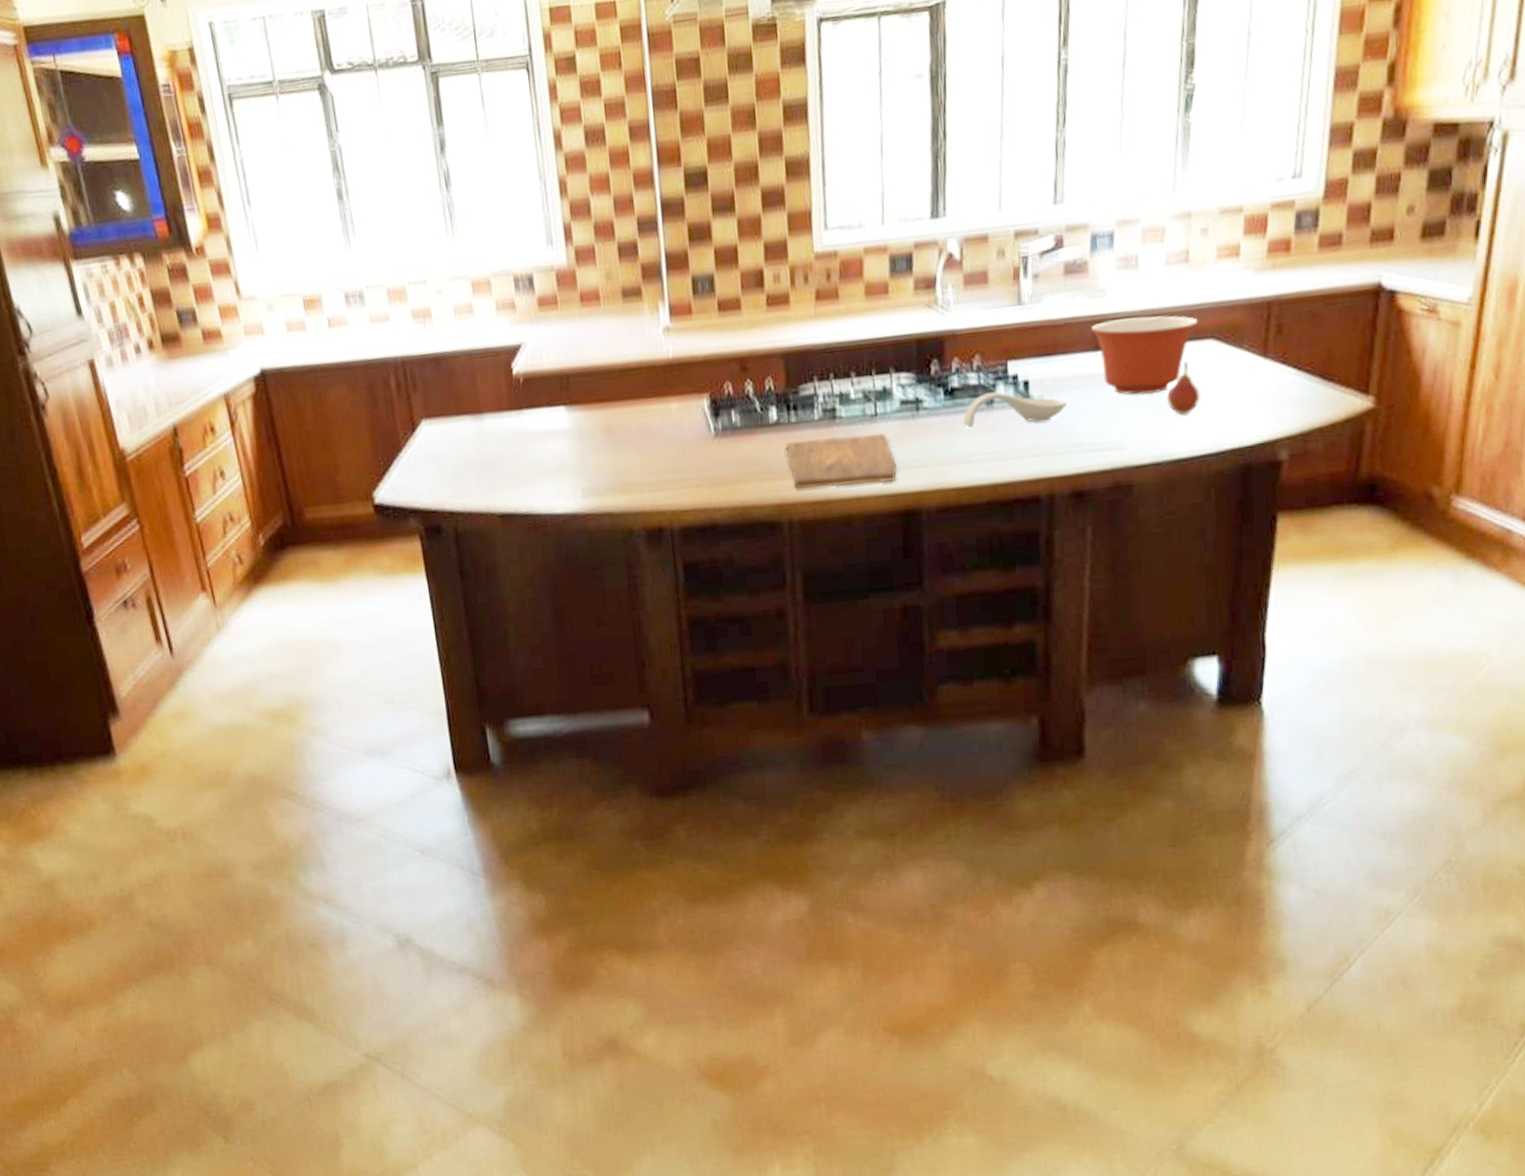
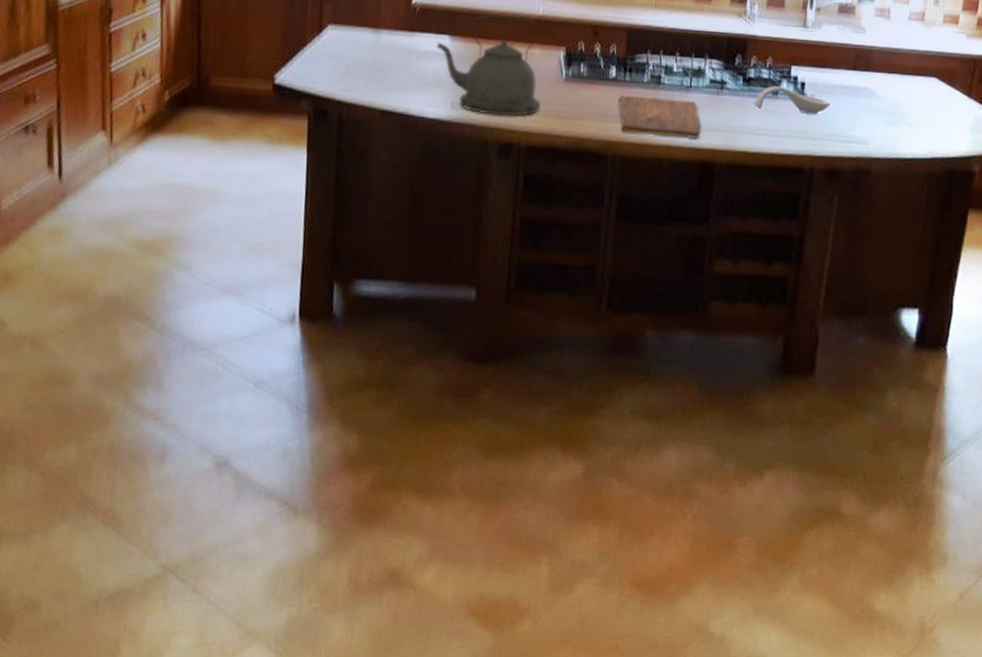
kettle: none [551,365,690,497] -> present [436,16,542,117]
mixing bowl: present [1090,316,1199,395] -> none [852,51,927,108]
fruit: present [1166,362,1201,415] -> none [900,90,924,128]

